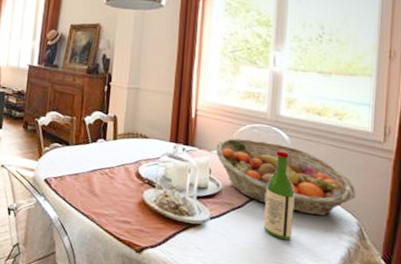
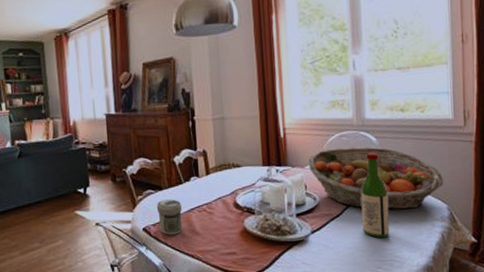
jar: none [60,155,86,192] -> present [156,199,183,235]

